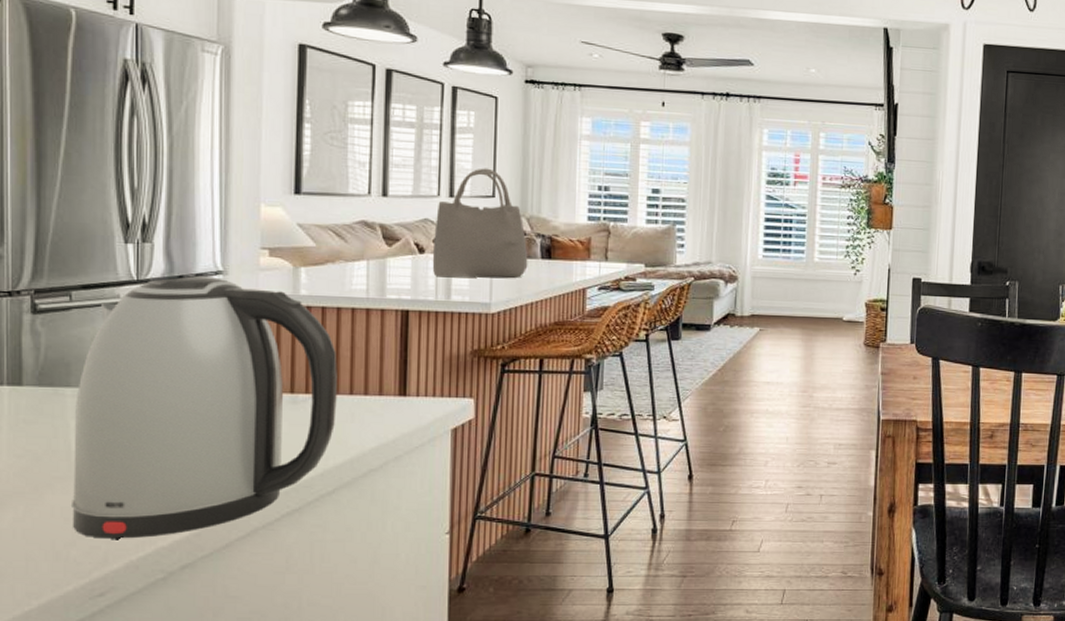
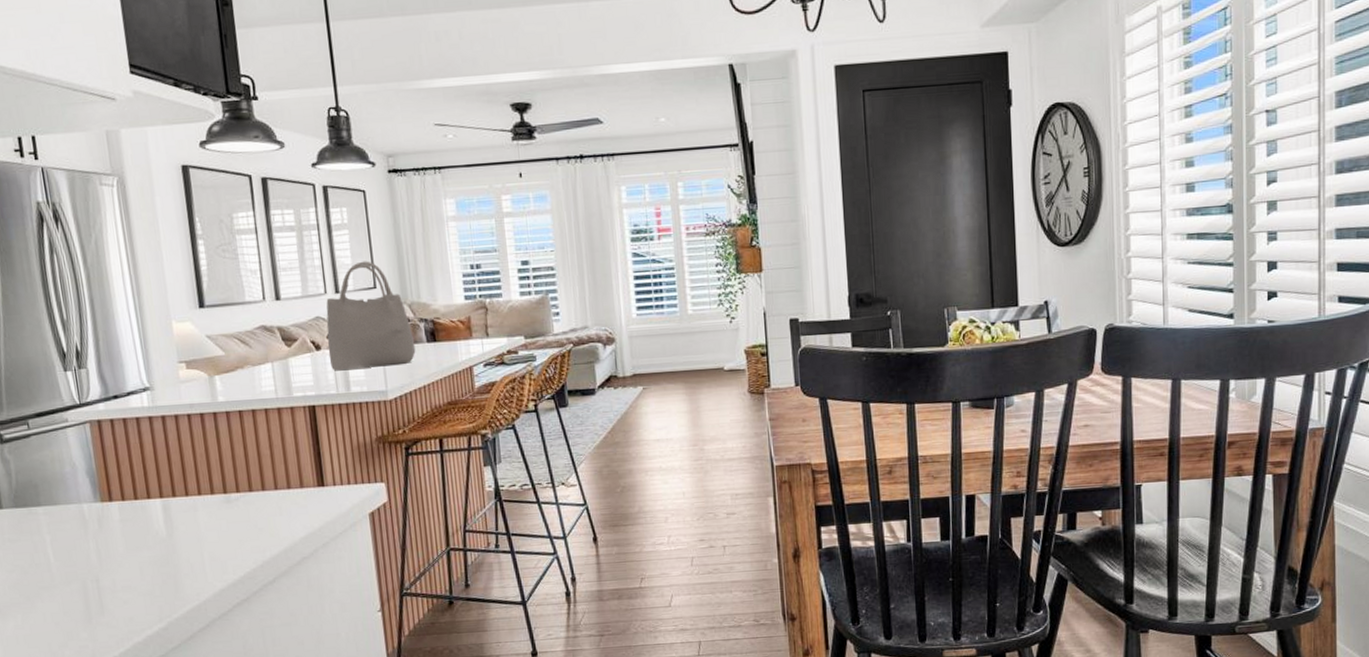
kettle: present [72,275,338,539] -> none [47,393,267,639]

